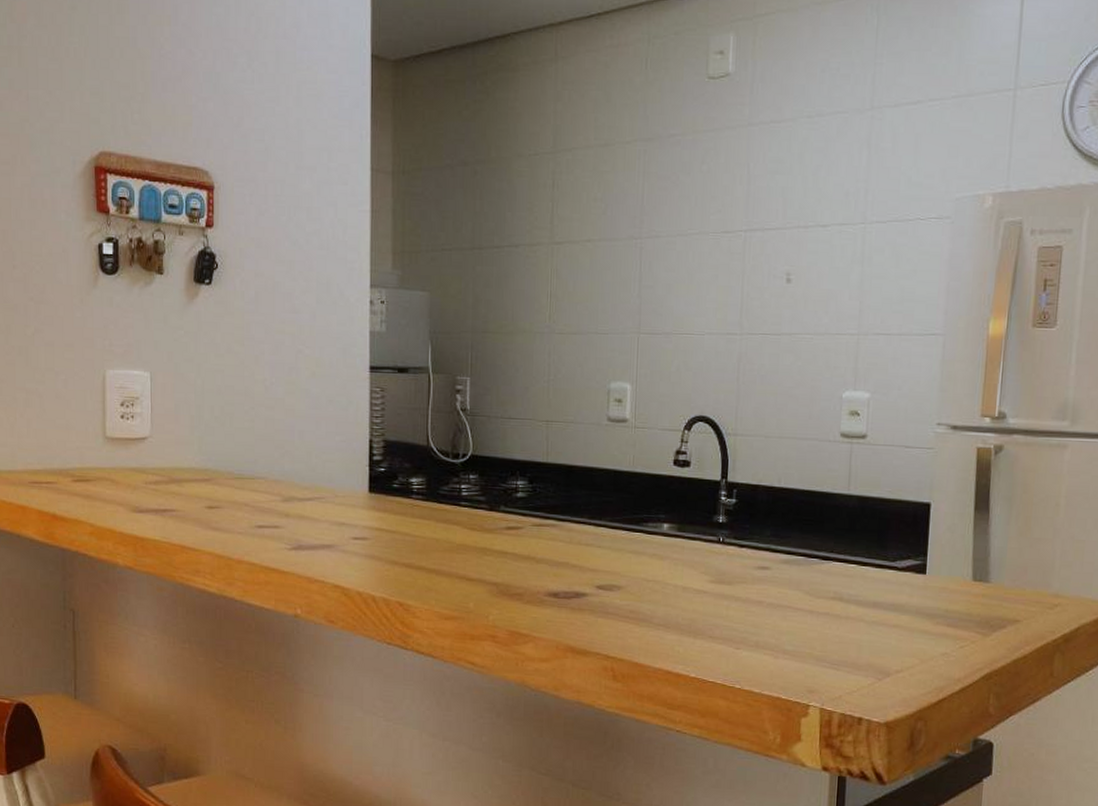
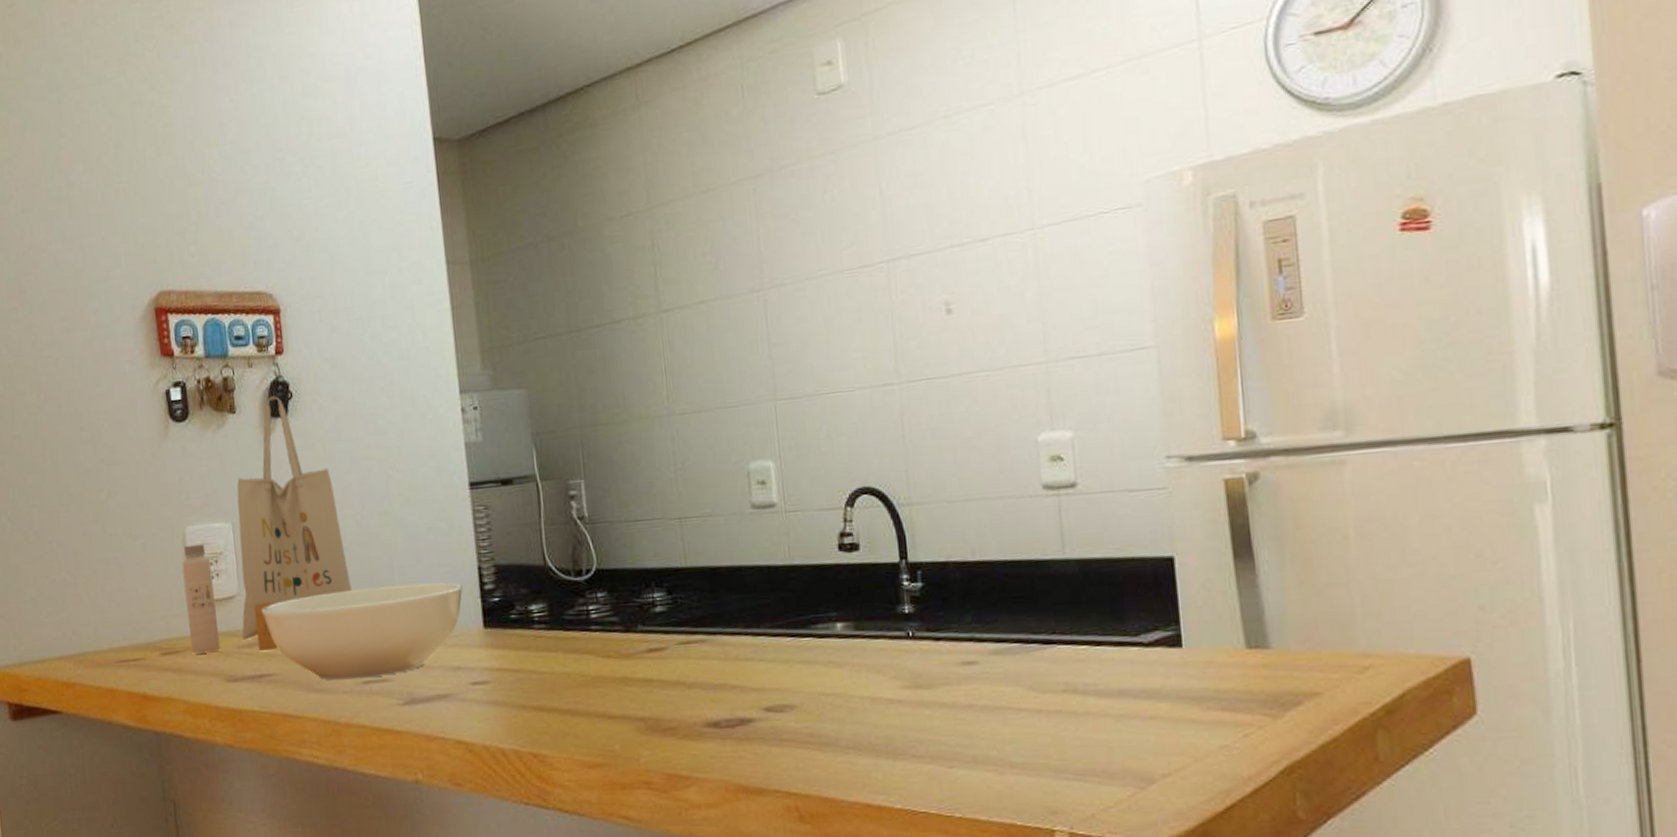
tote bag: none [100,264,255,490] -> present [182,395,352,654]
bowl: none [170,445,354,524] -> present [261,582,463,681]

